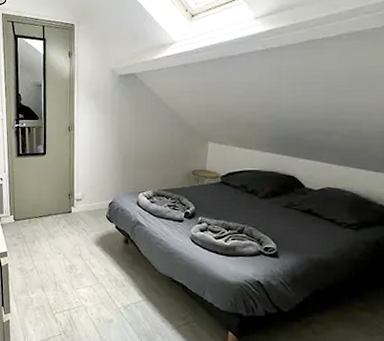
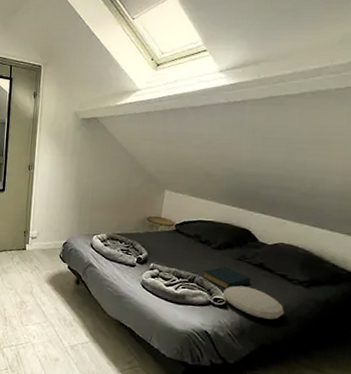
hardback book: none [251,214,300,238] -> present [202,266,251,289]
cushion: none [272,233,335,265] -> present [222,285,284,320]

